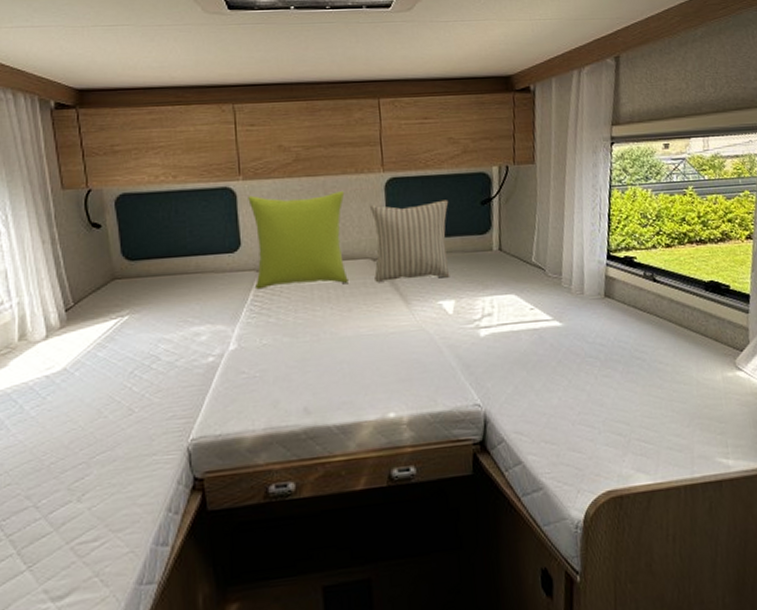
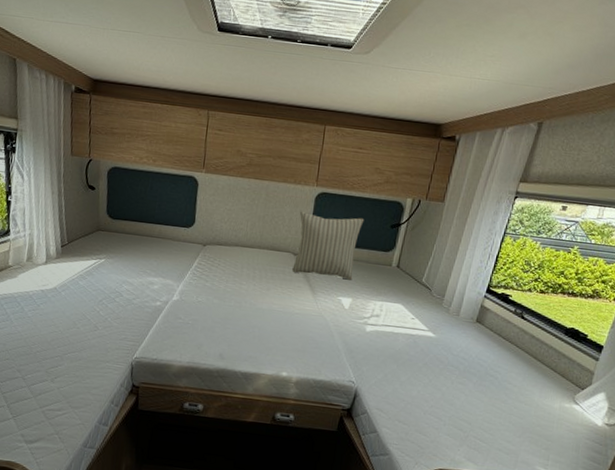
pillow: present [248,191,348,290] -> none [200,186,282,268]

